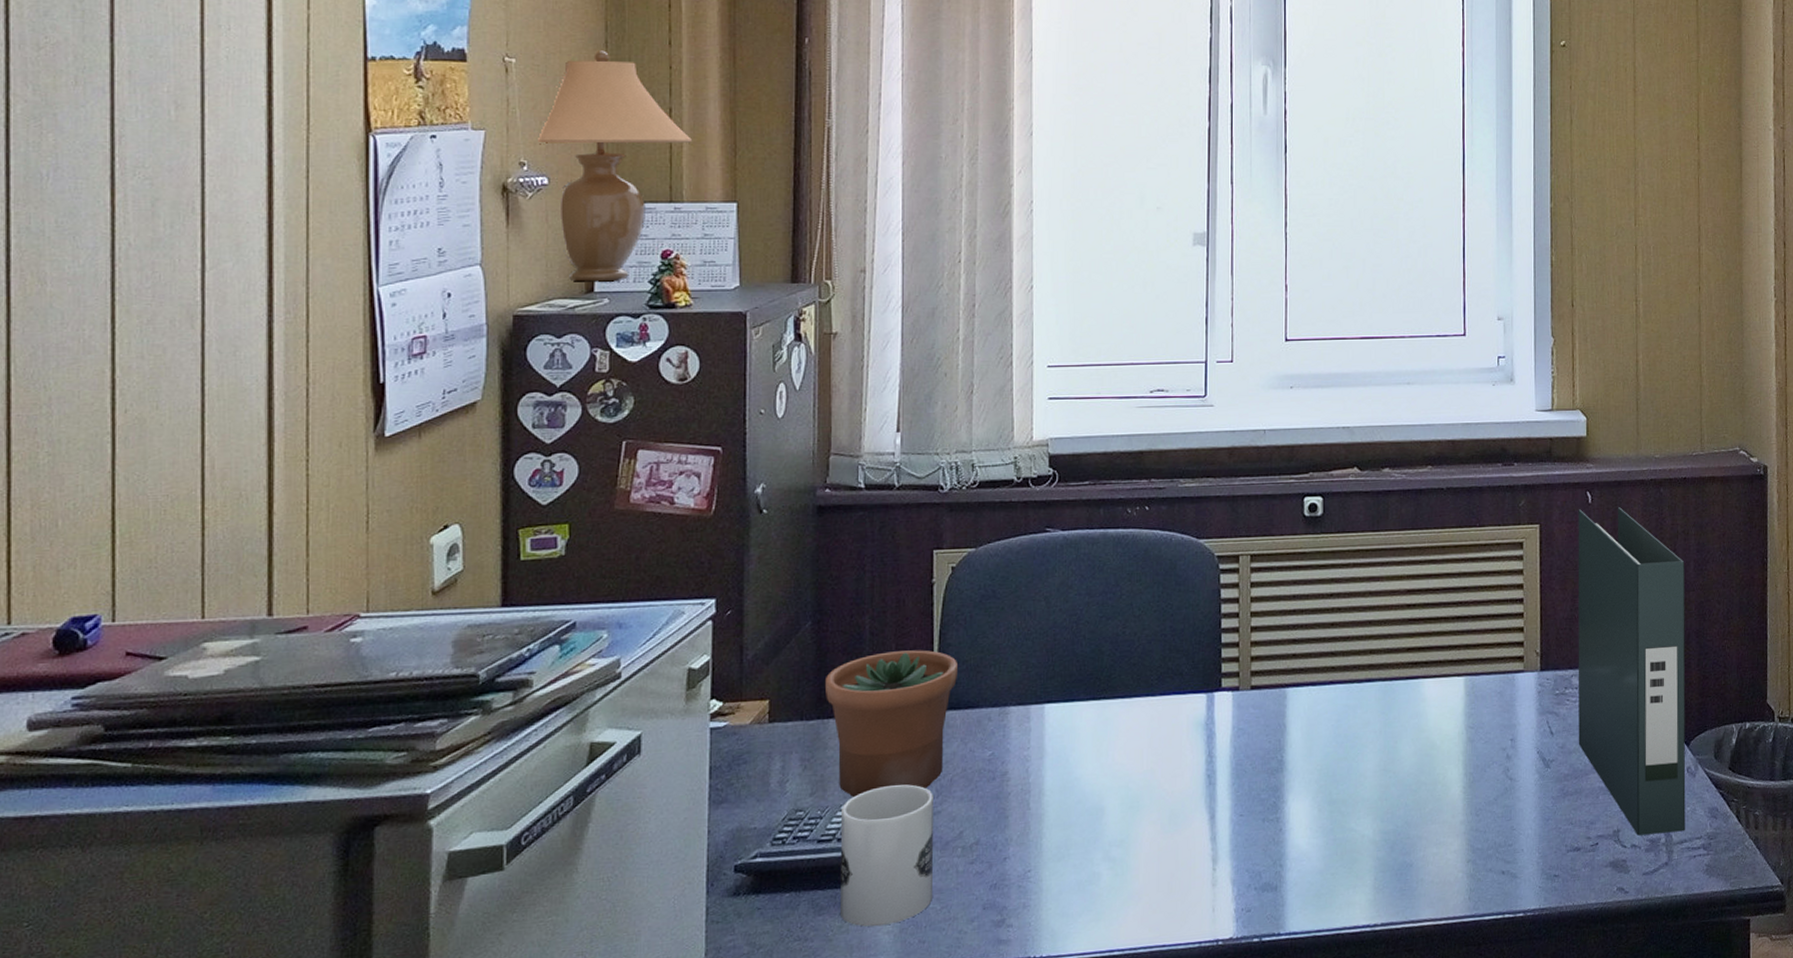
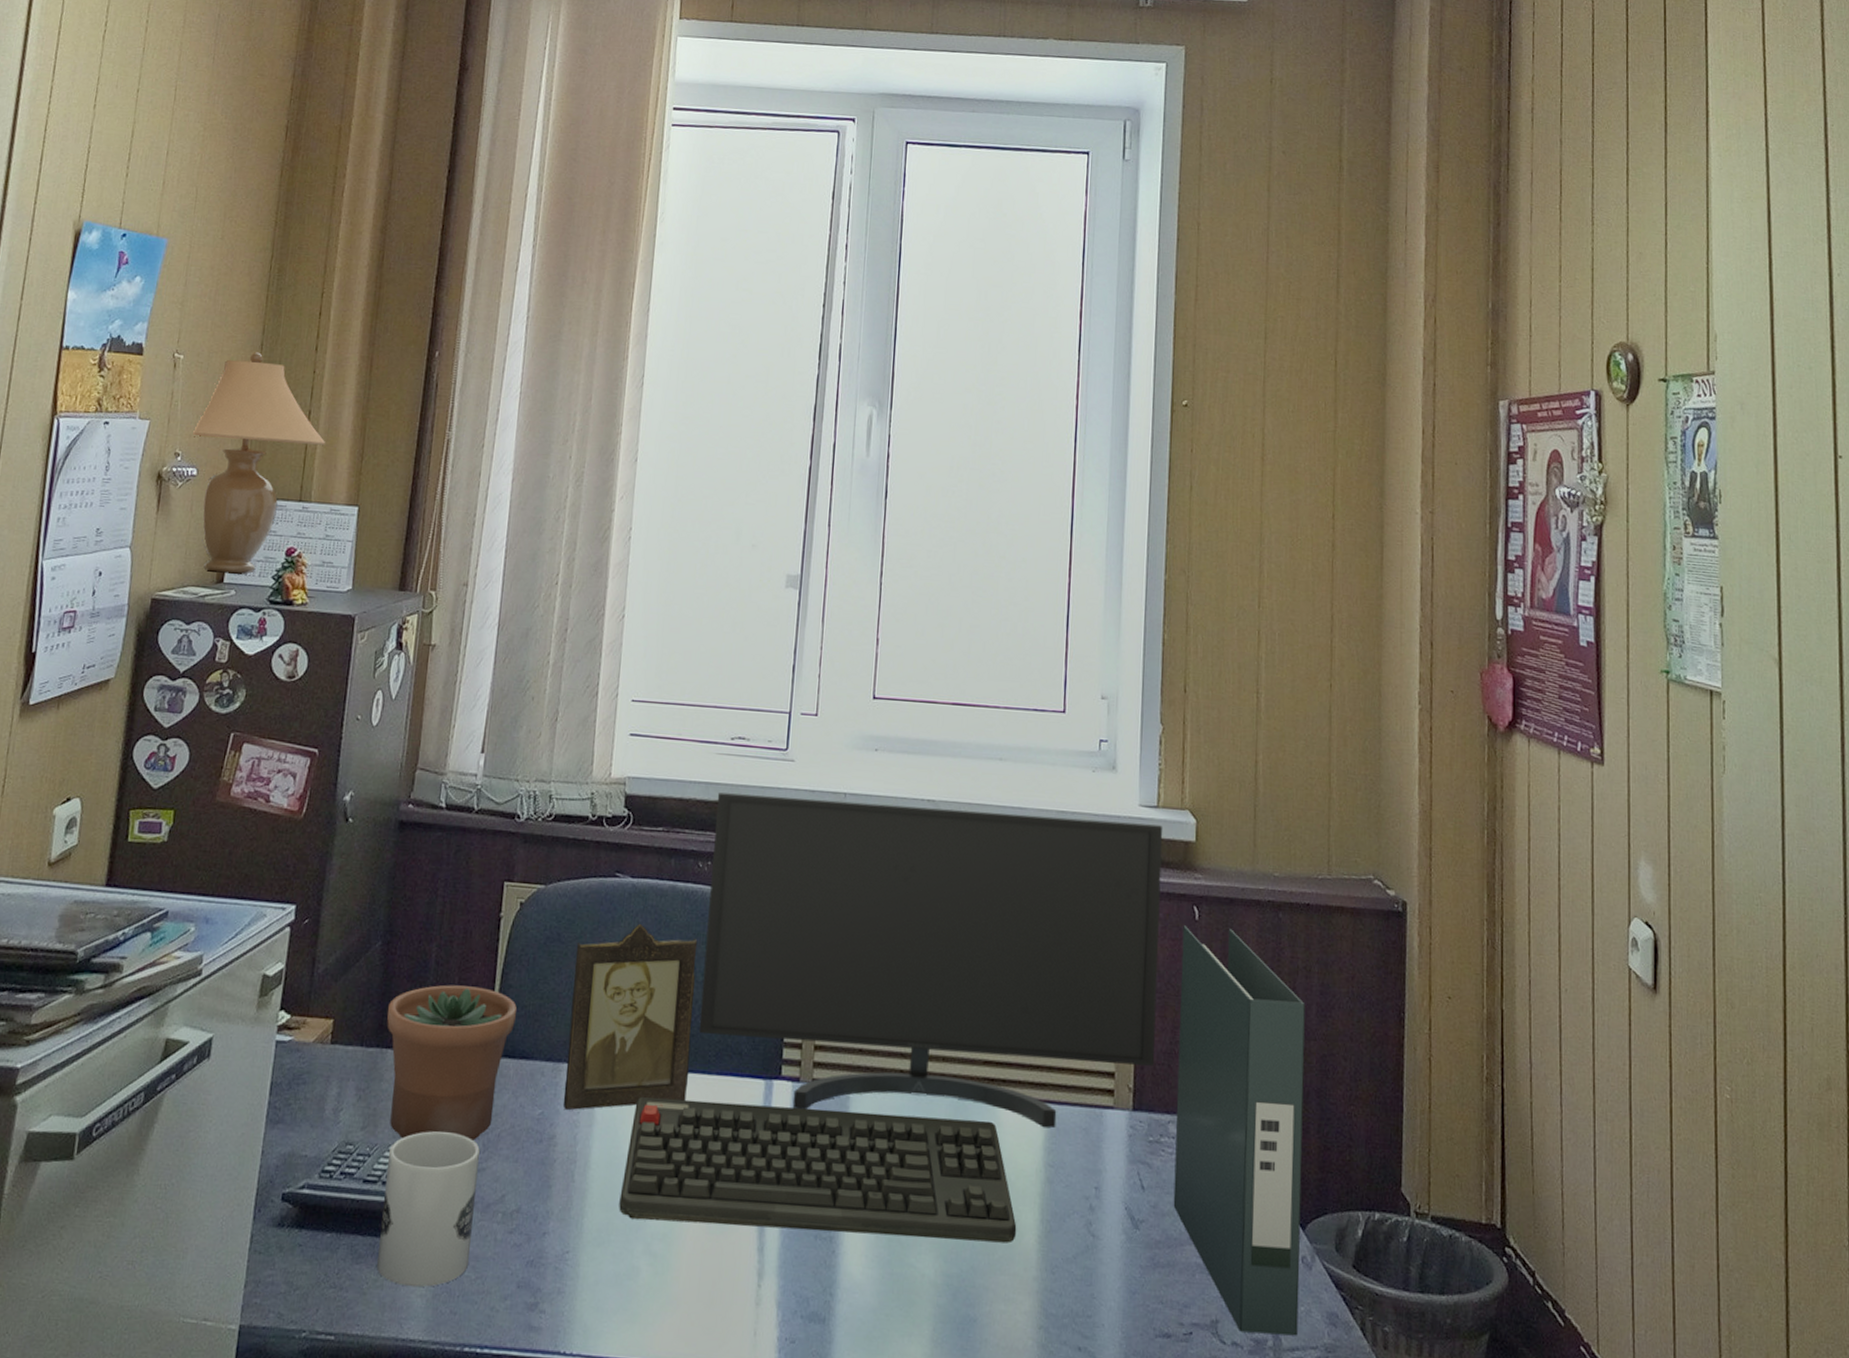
photo frame: none [1012,571,1134,748] -> present [562,923,698,1111]
computer keyboard: none [1076,698,1444,833] -> present [619,1096,1017,1244]
computer monitor: none [1139,426,1558,715] -> present [698,792,1163,1129]

